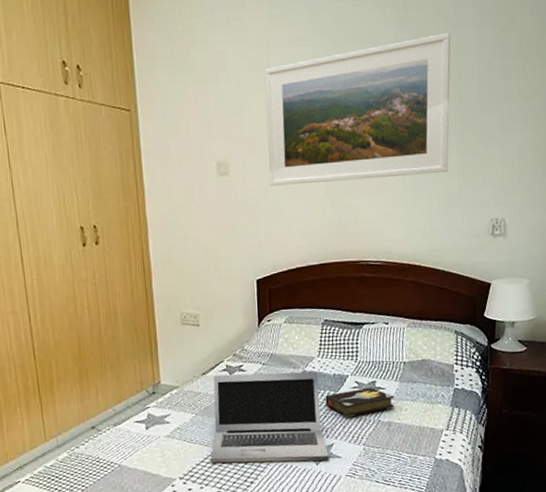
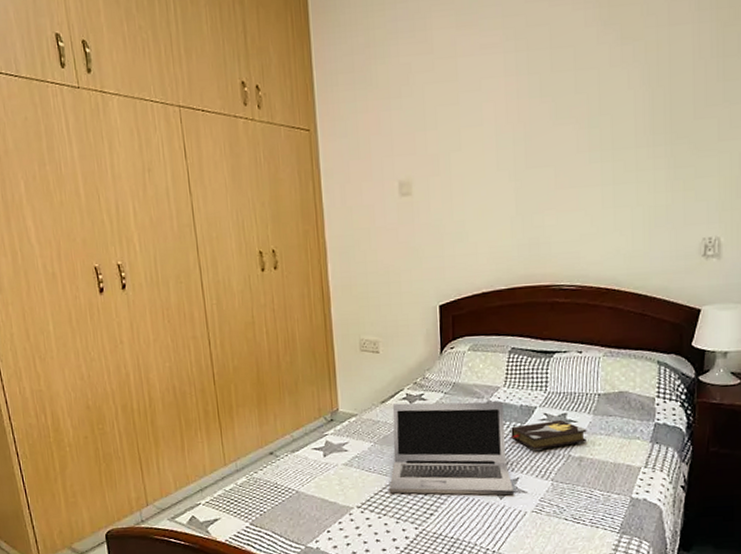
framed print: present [264,32,451,186] -> none [451,30,662,206]

